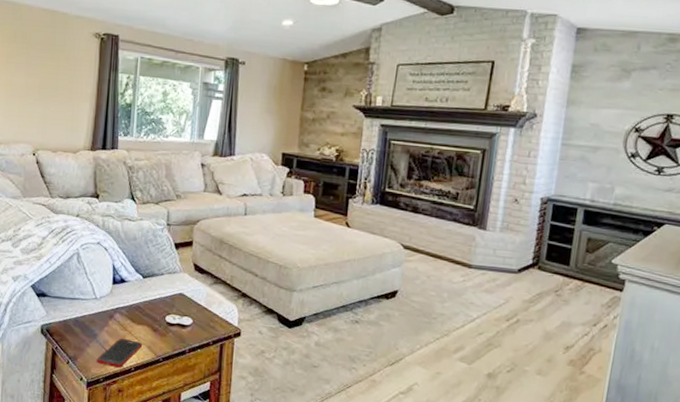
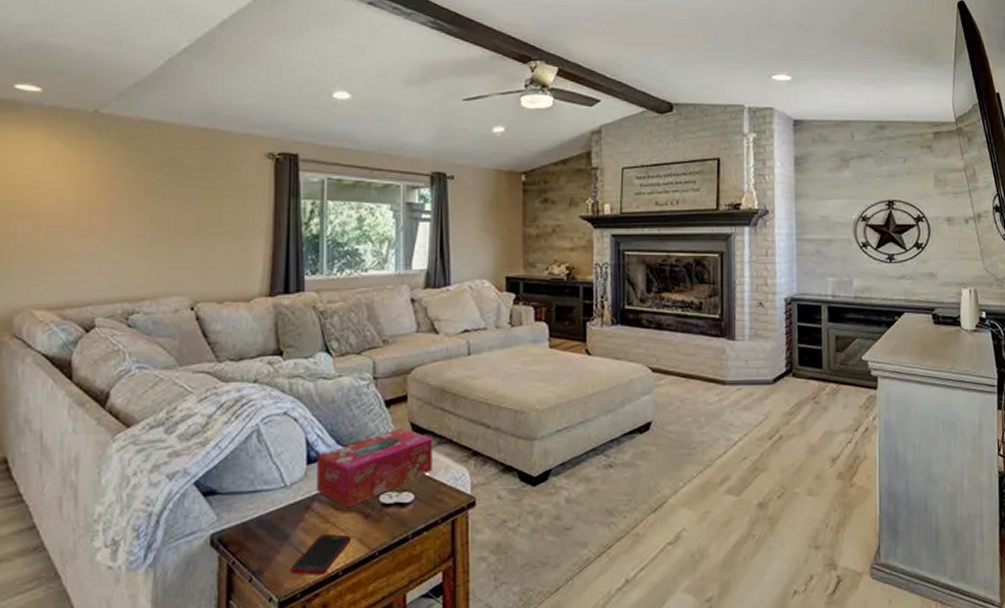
tissue box: none [119,267,210,321] -> present [317,428,432,507]

